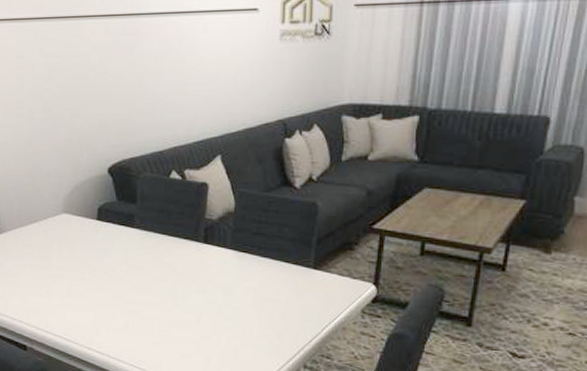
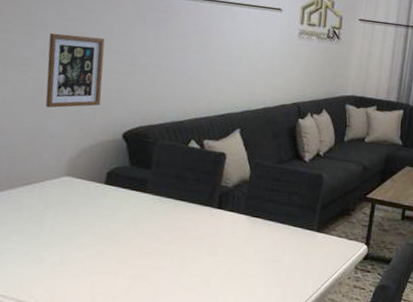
picture frame: none [37,72,86,148] -> present [45,33,105,108]

